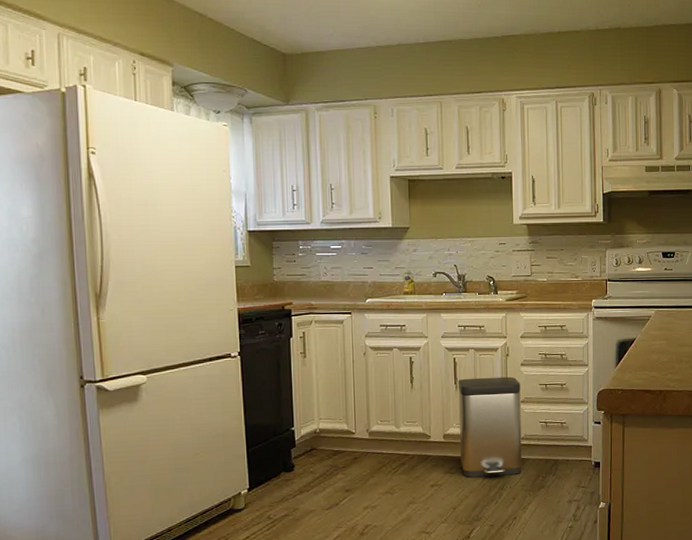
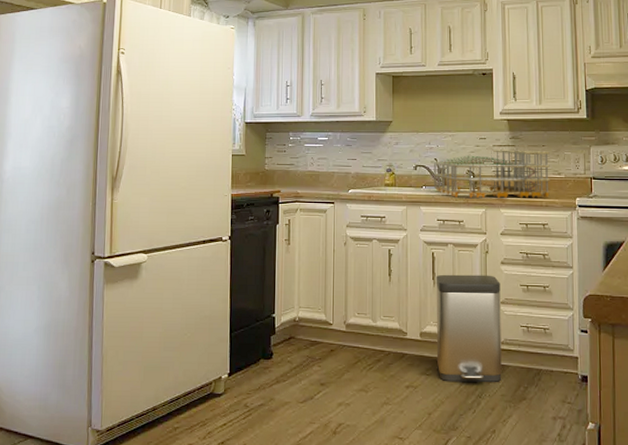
dish rack: none [452,254,568,304] -> present [433,149,550,199]

